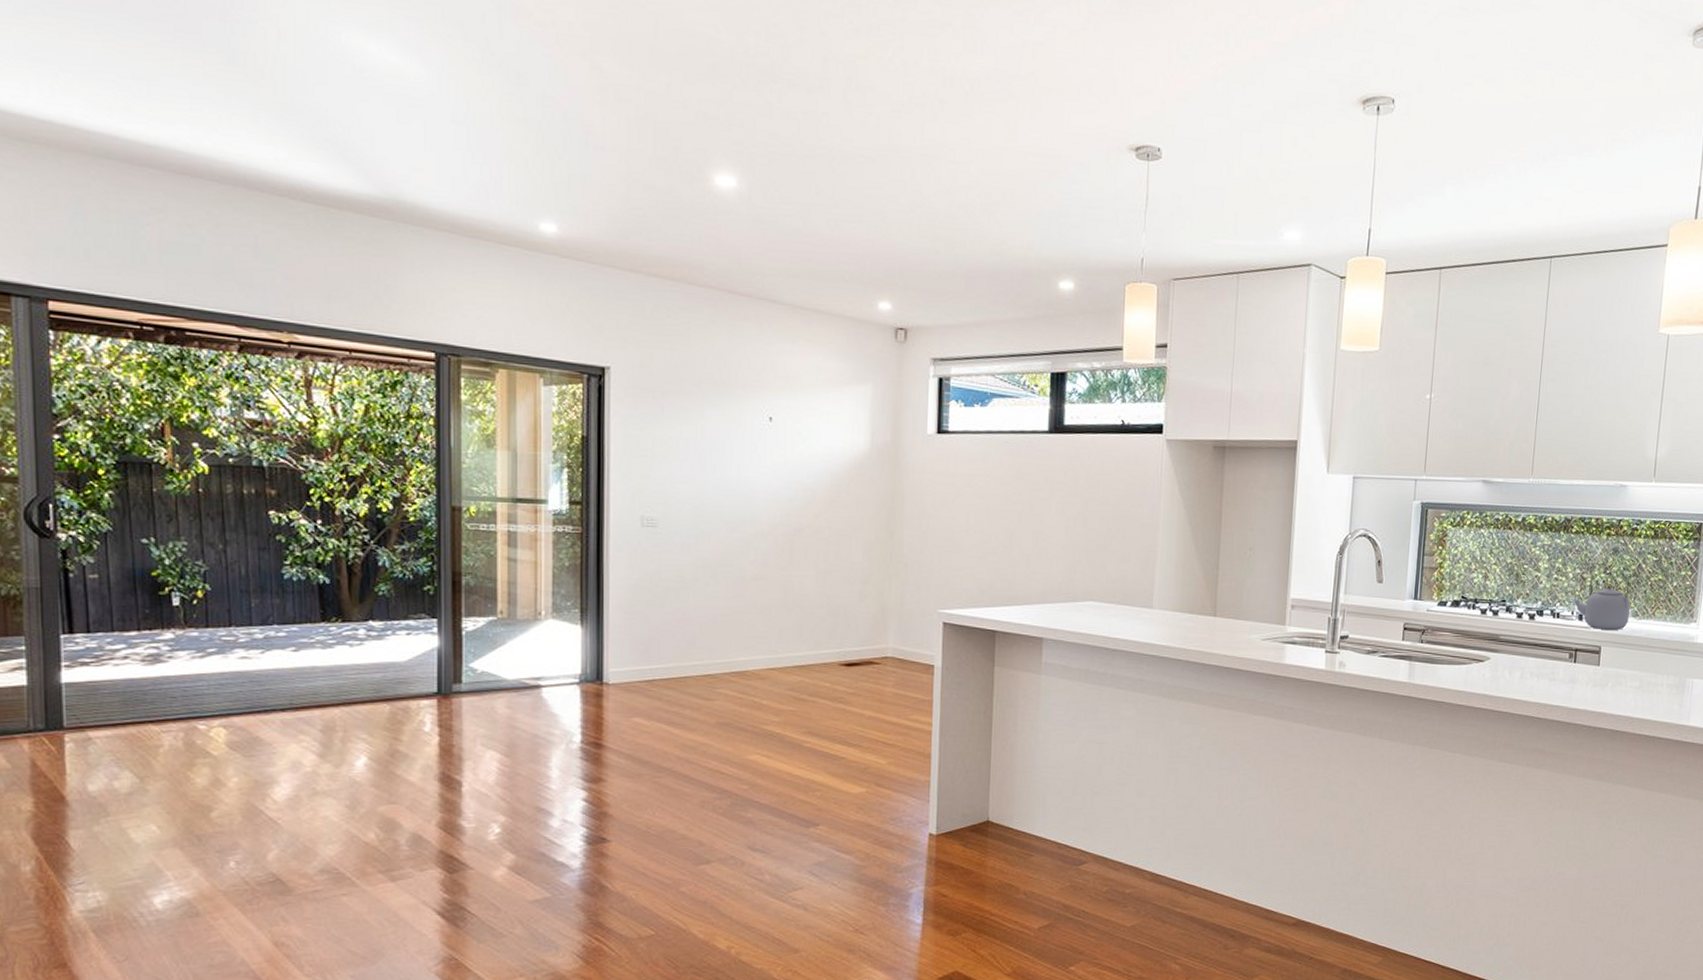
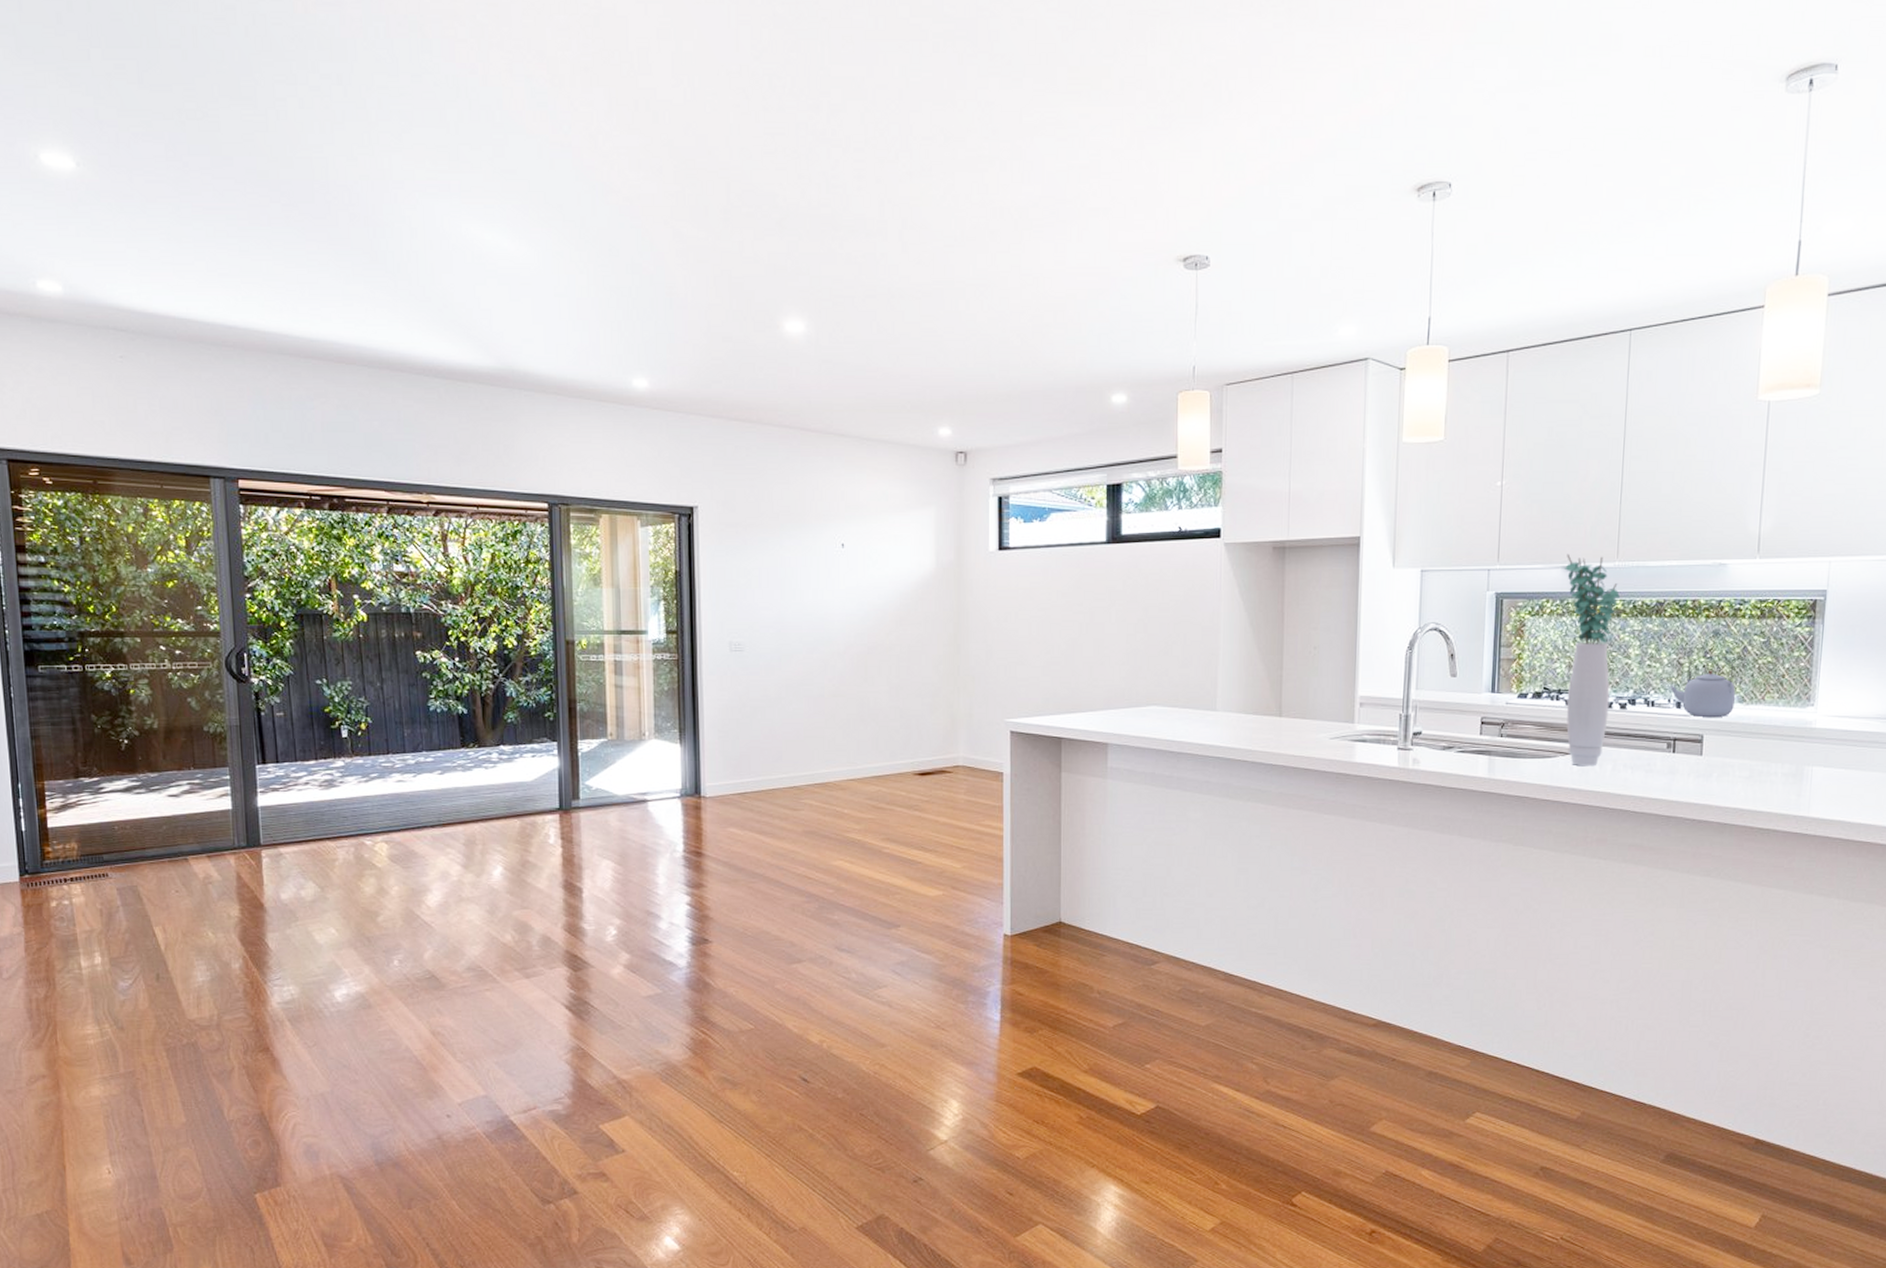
vase: none [1481,468,1533,674] -> present [1565,553,1620,767]

